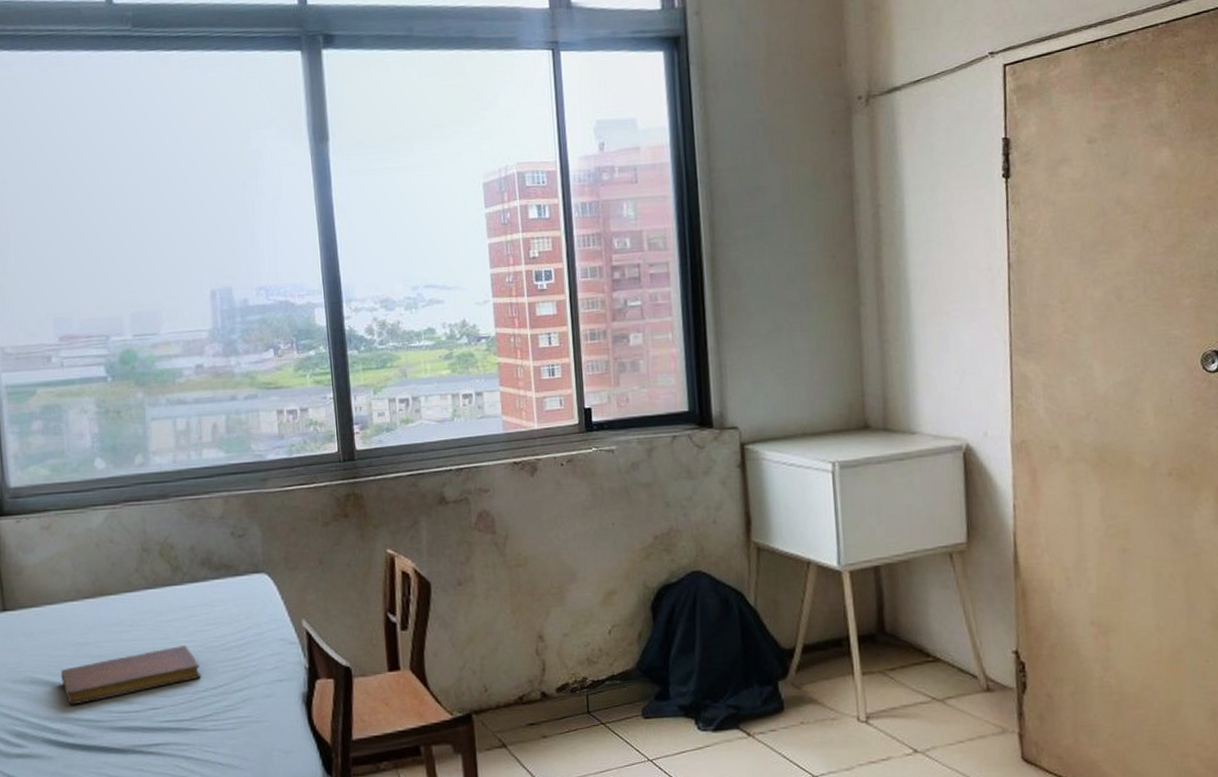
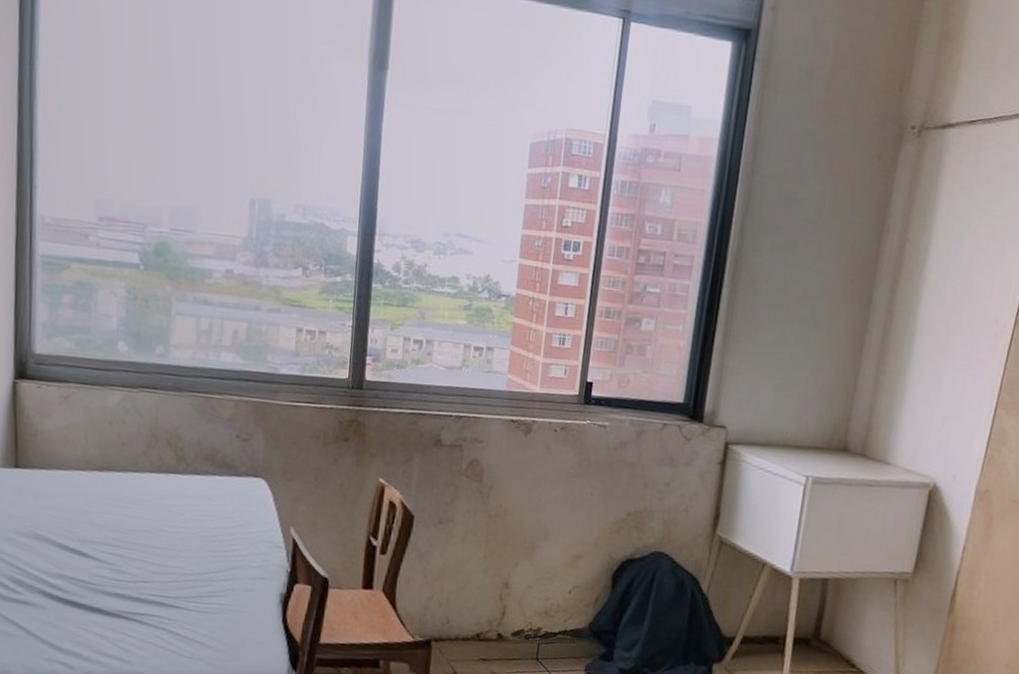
notebook: present [61,645,201,705] -> none [62,529,191,565]

